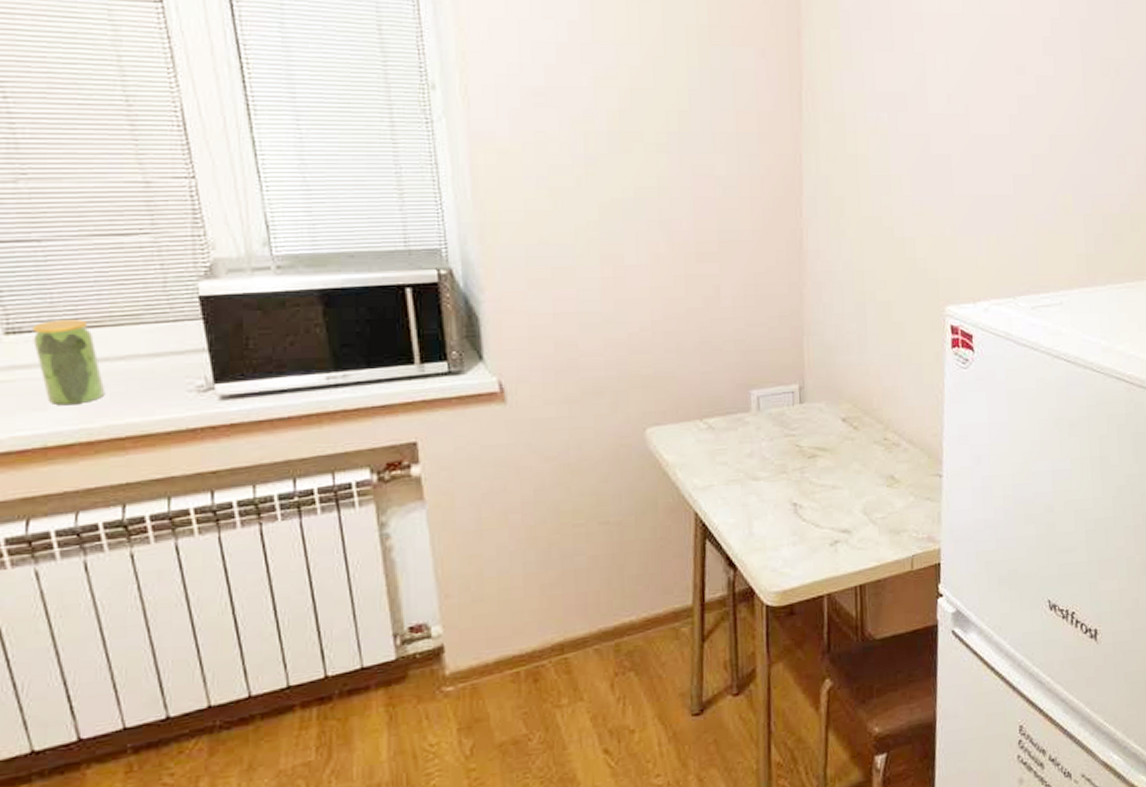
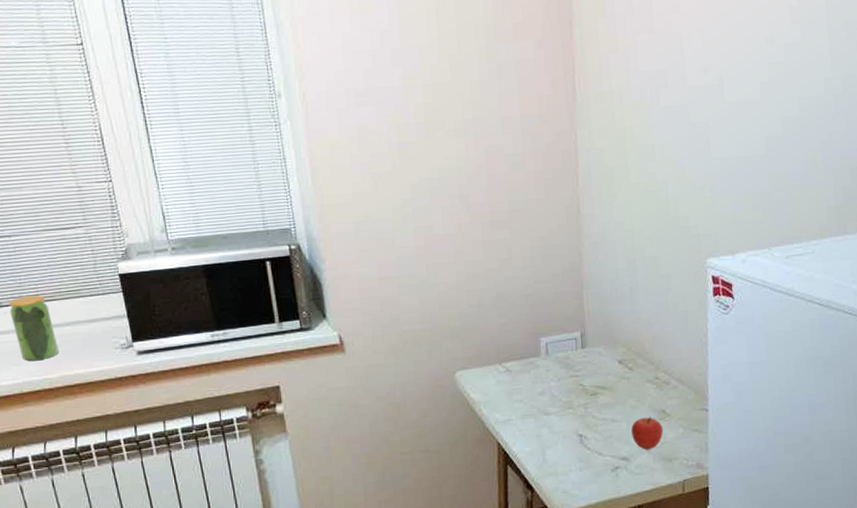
fruit: none [854,483,891,521] -> present [631,417,664,450]

